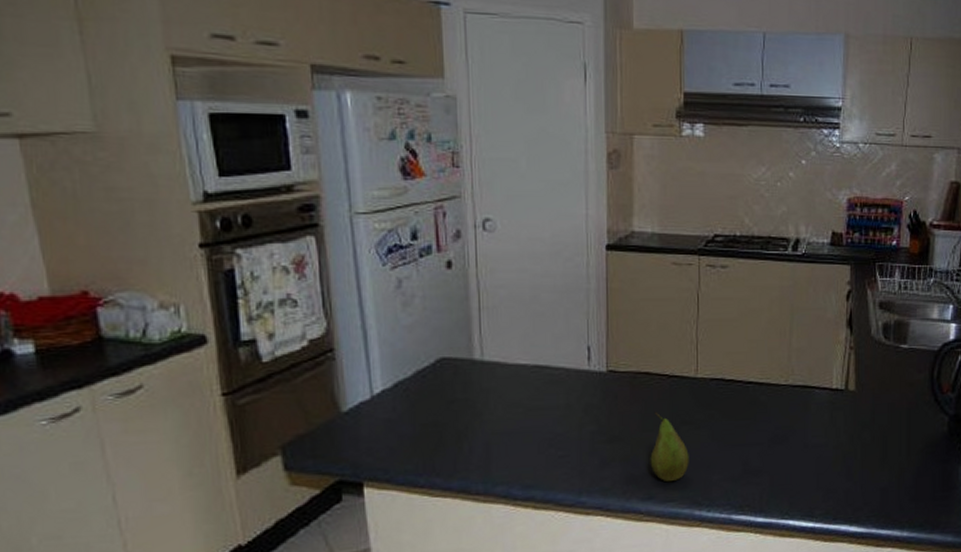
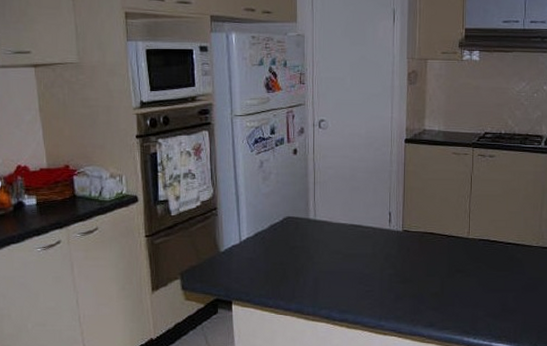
fruit: present [650,412,689,481] -> none [432,262,461,314]

